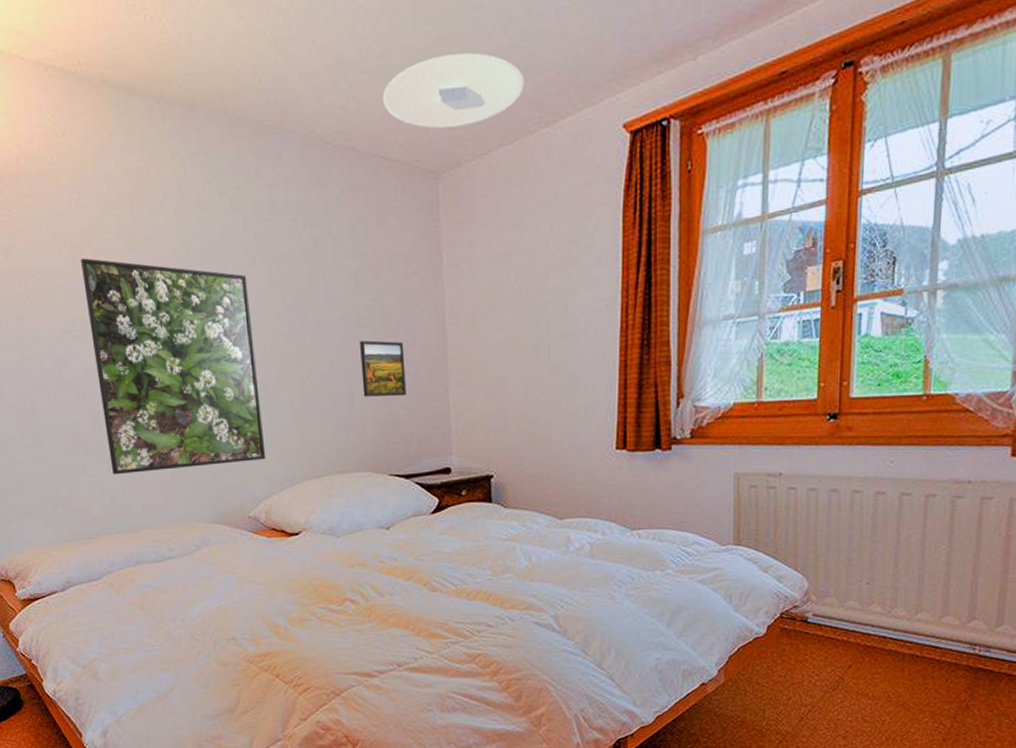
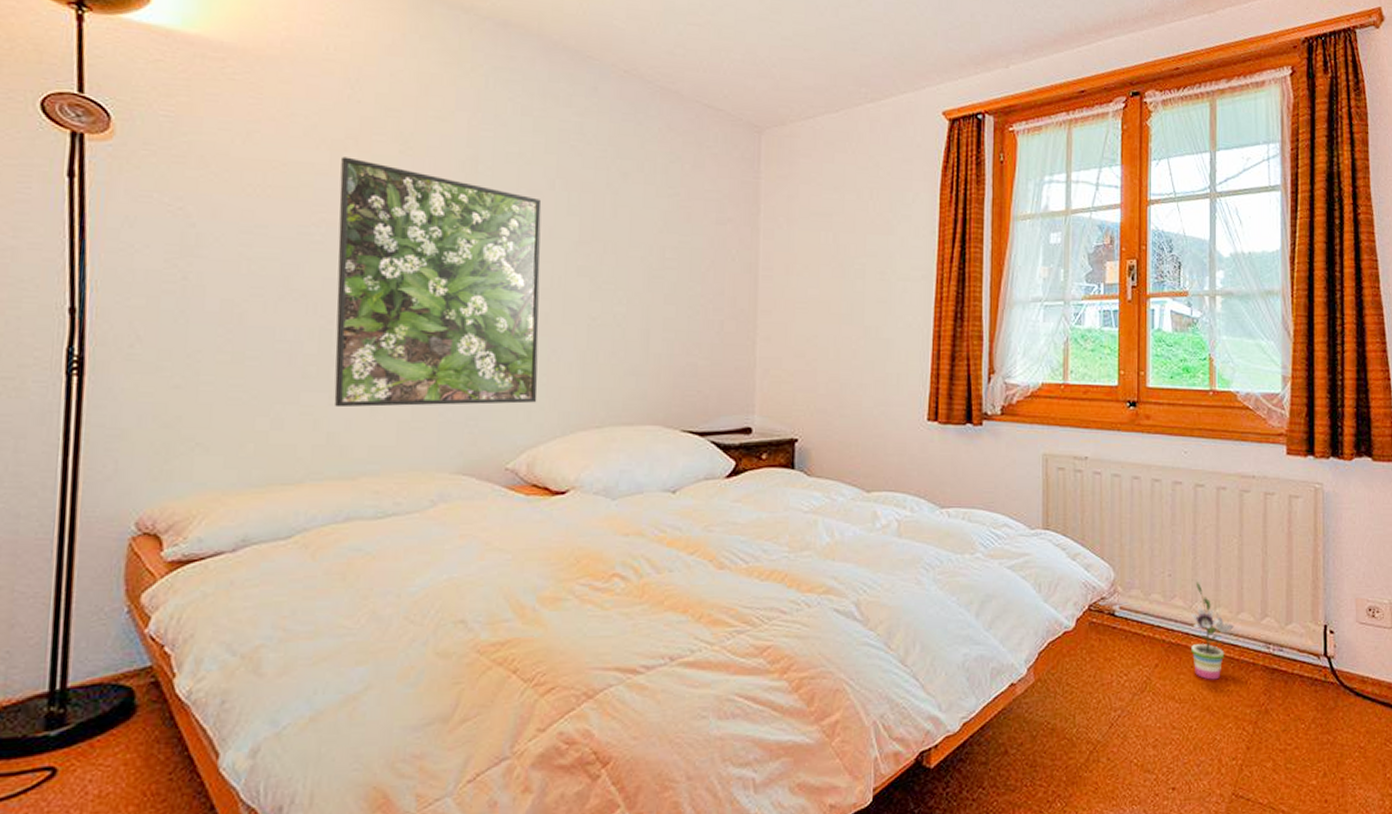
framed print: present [360,340,407,397] -> none [660,283,711,346]
ceiling light: present [382,53,524,129] -> none [711,23,852,90]
potted plant: none [888,588,941,679] -> present [1190,582,1239,680]

